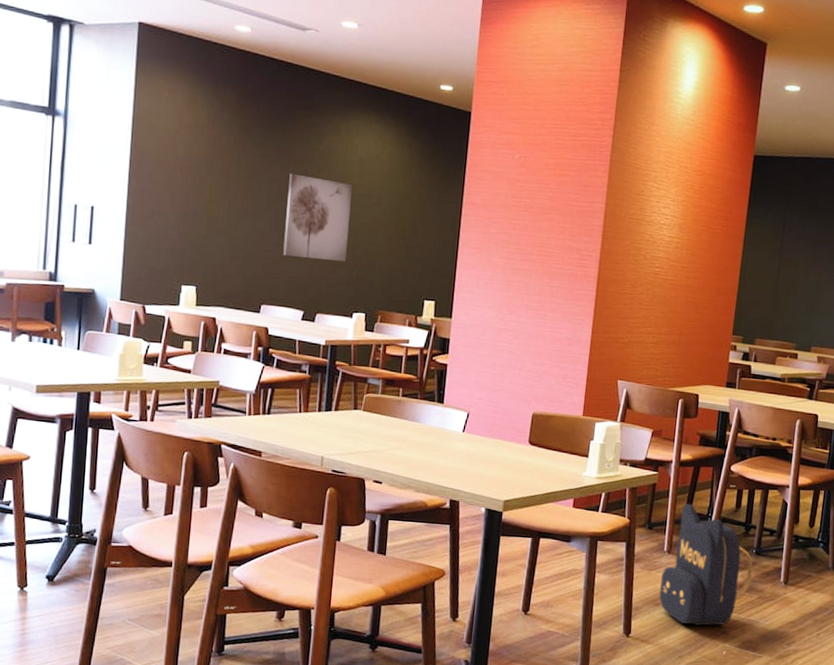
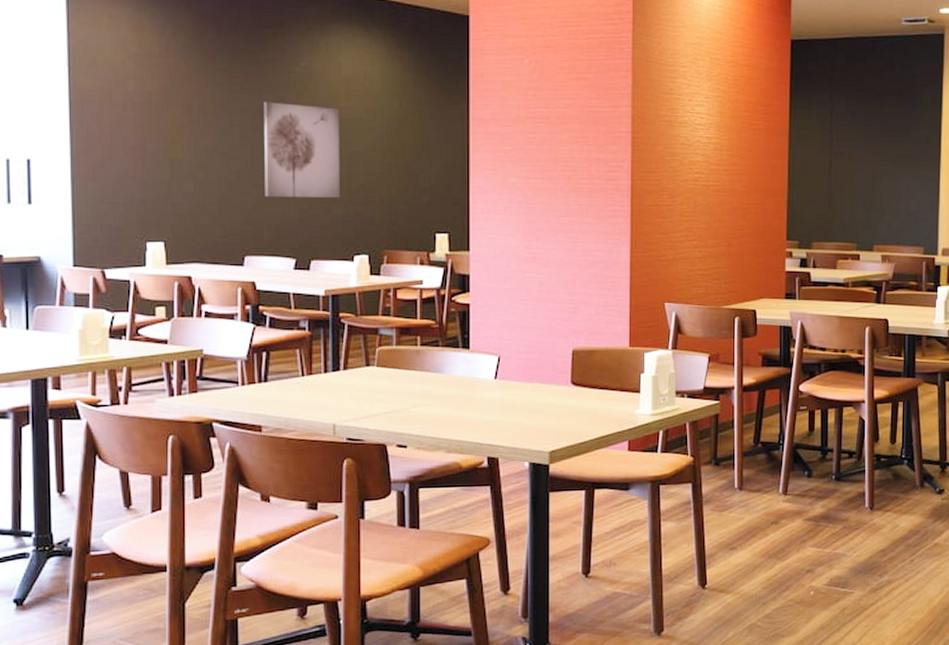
backpack: present [659,503,753,626] -> none [735,432,835,567]

